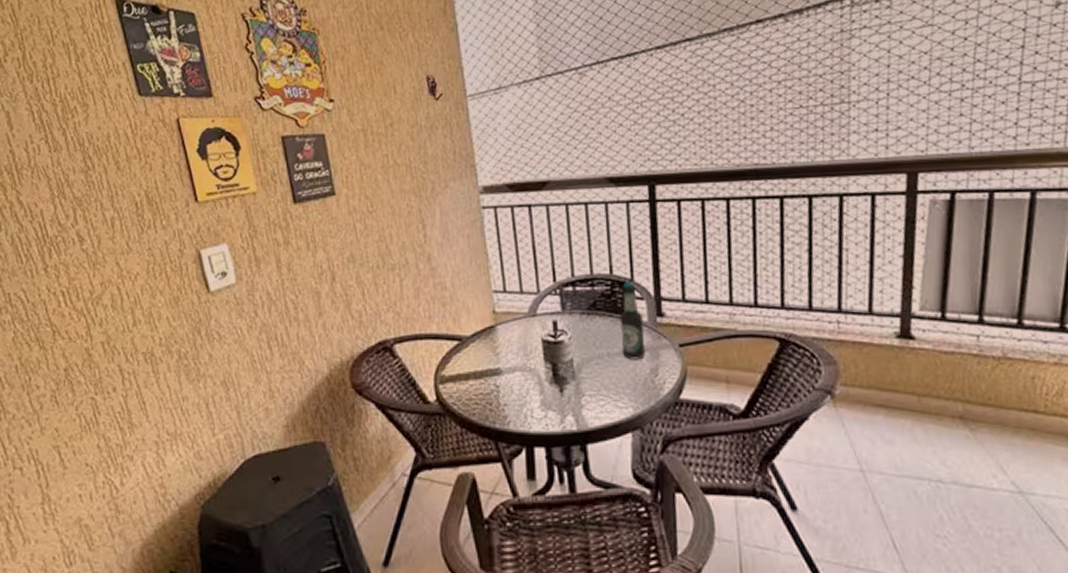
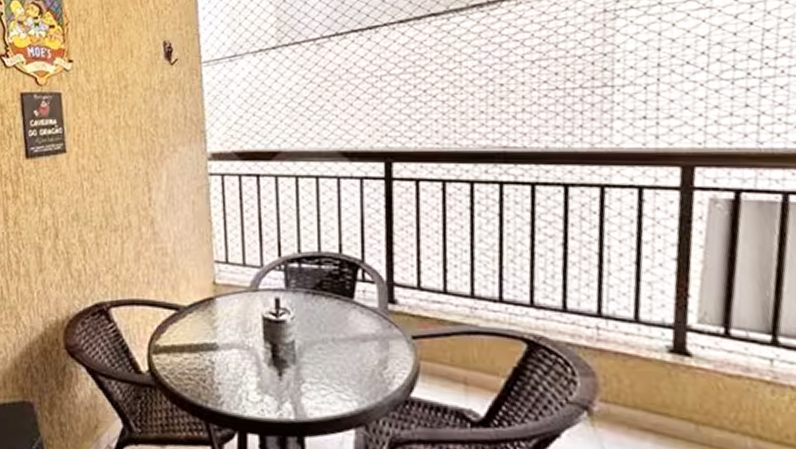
bottle: present [619,282,646,360] -> none [347,264,375,349]

